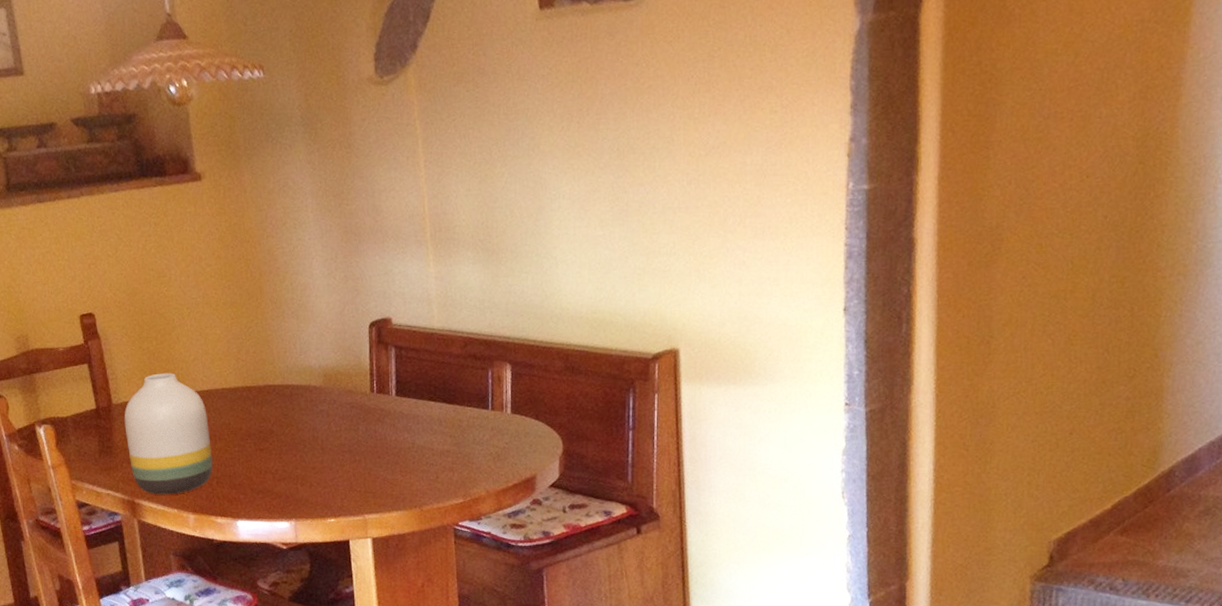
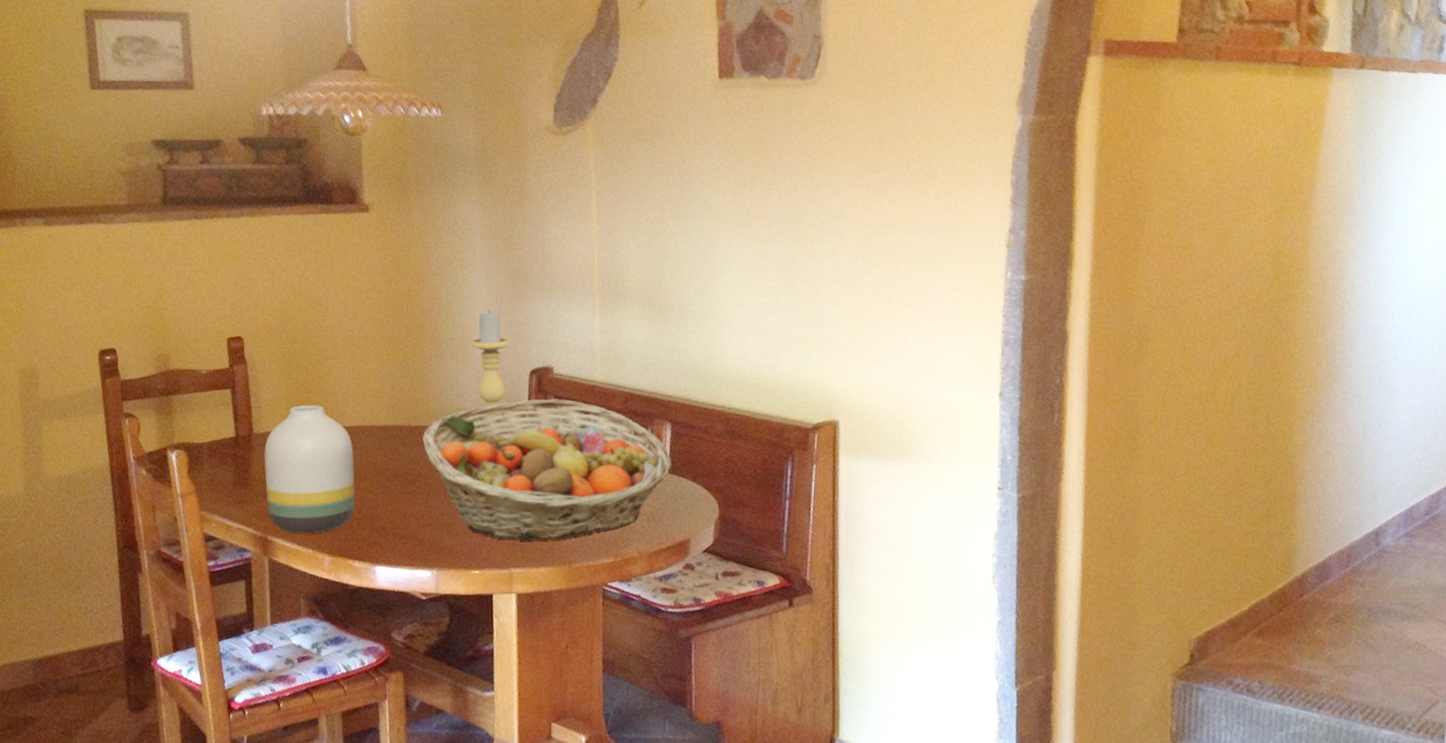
fruit basket: none [271,349,513,488] -> present [423,399,671,541]
candle holder: none [310,266,348,377] -> present [471,308,510,423]

